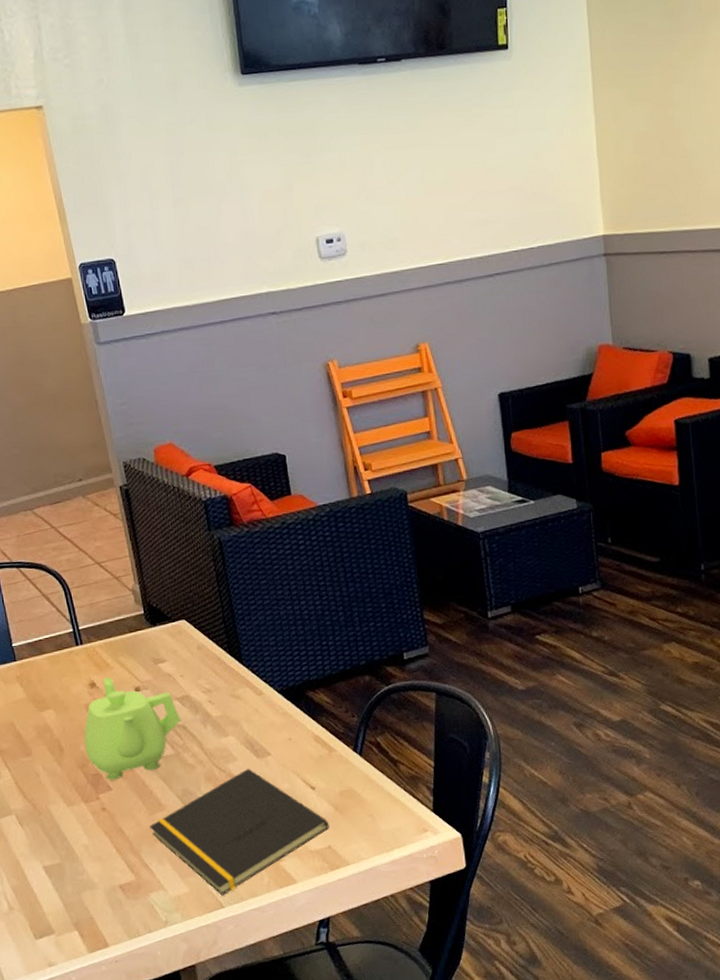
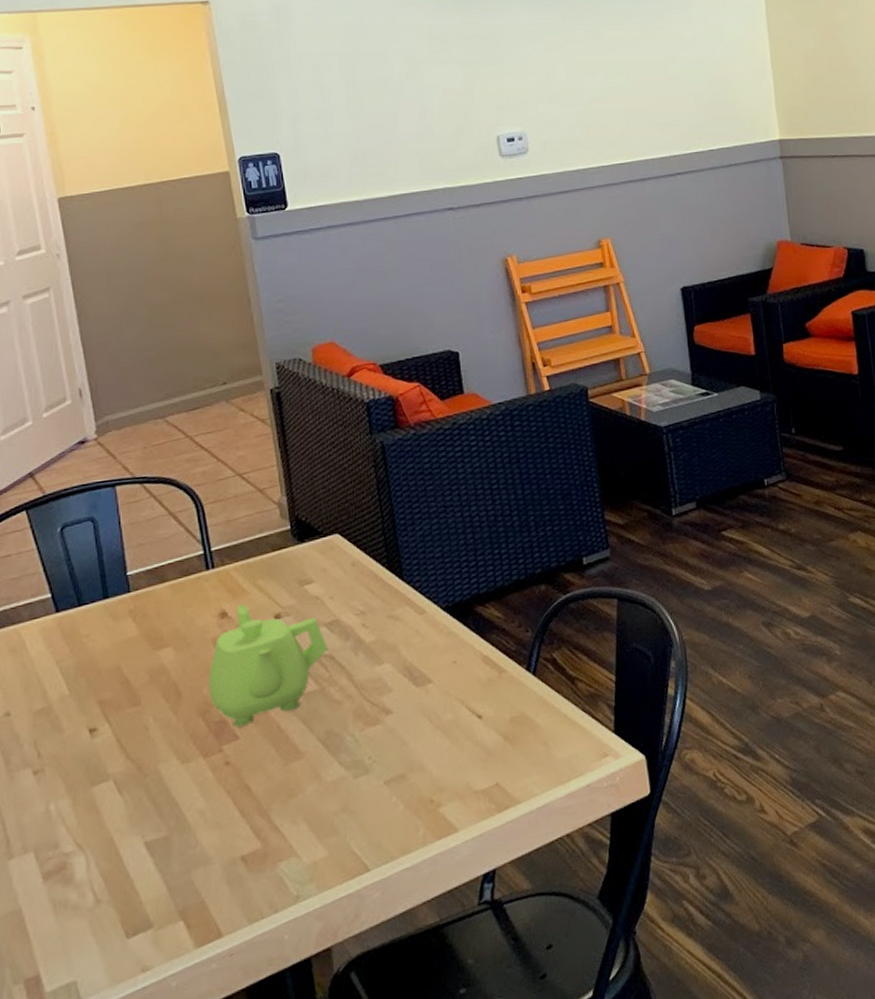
notepad: present [149,768,330,896] -> none [283,699,498,857]

